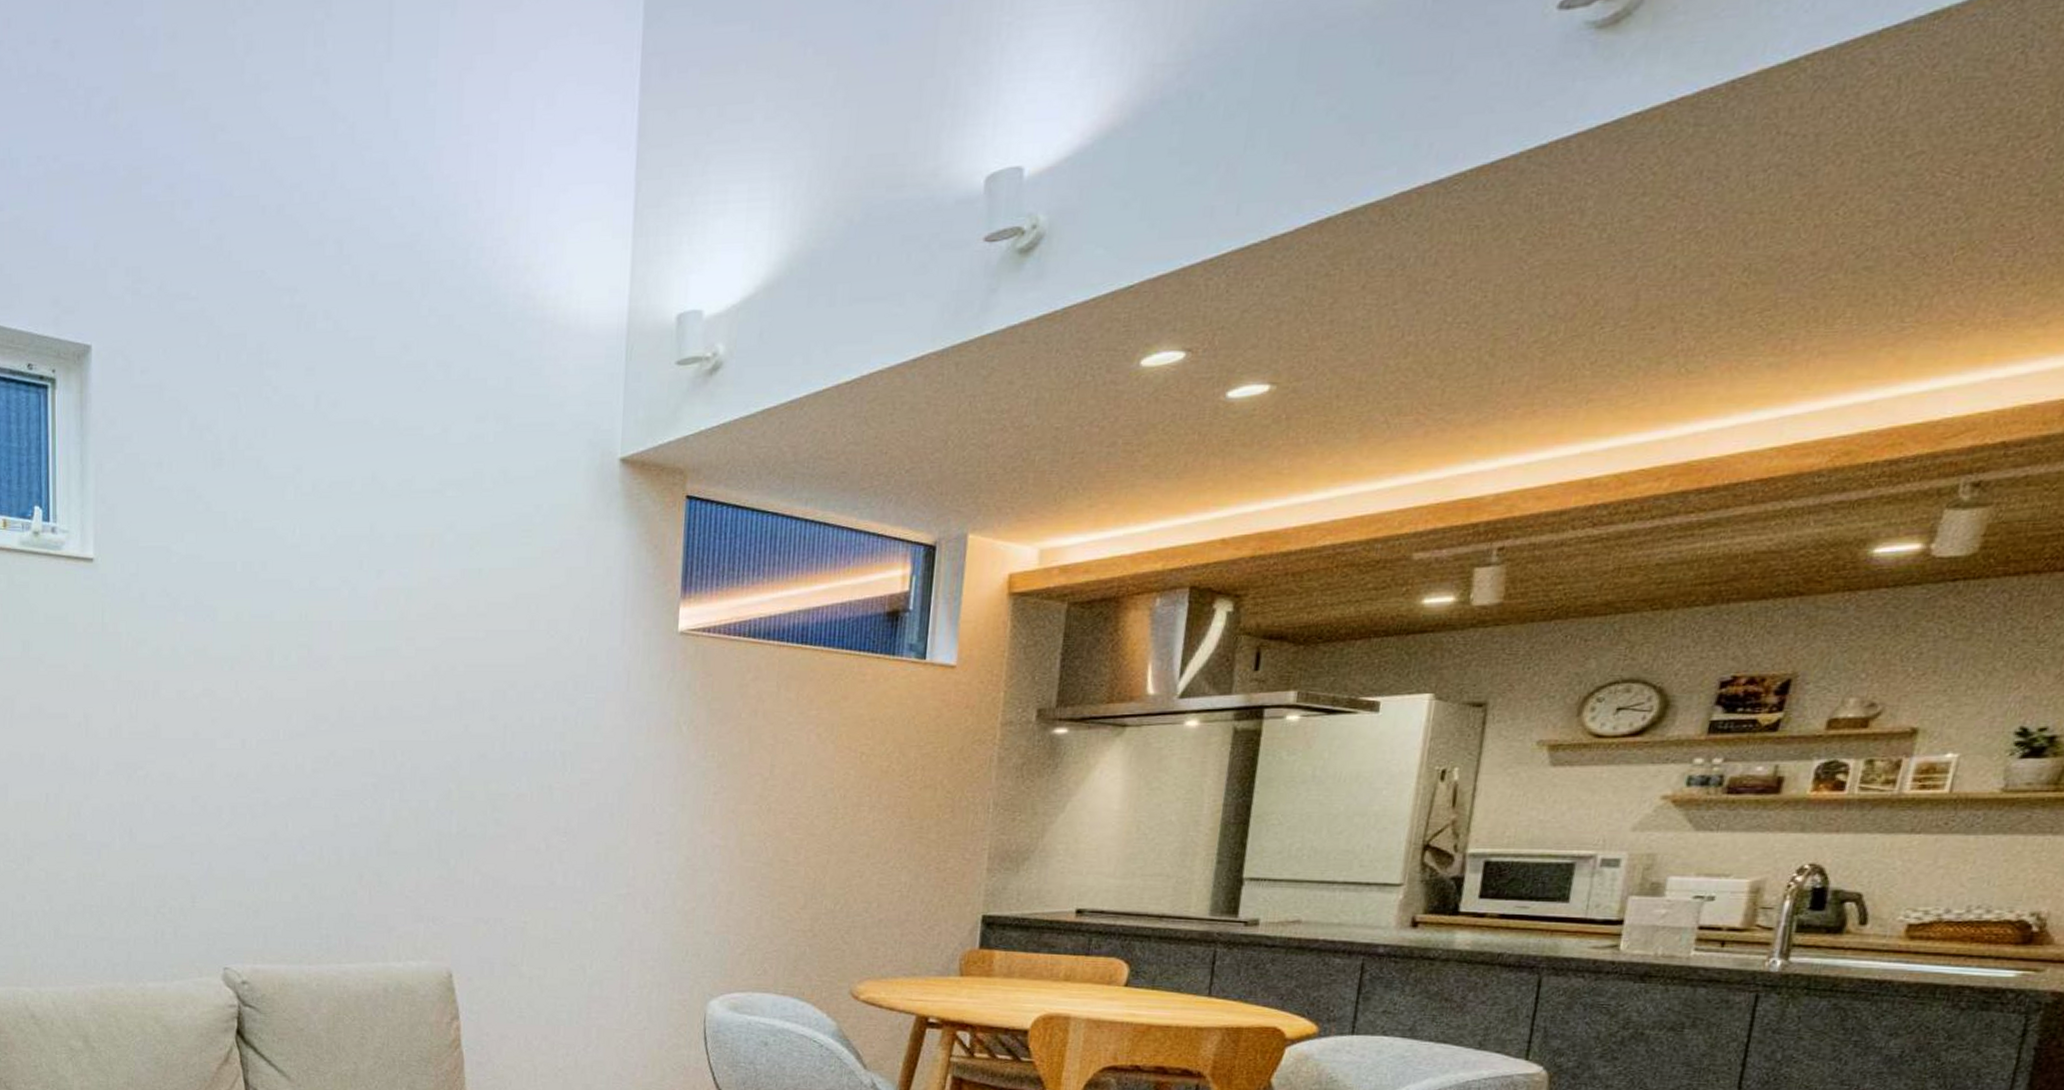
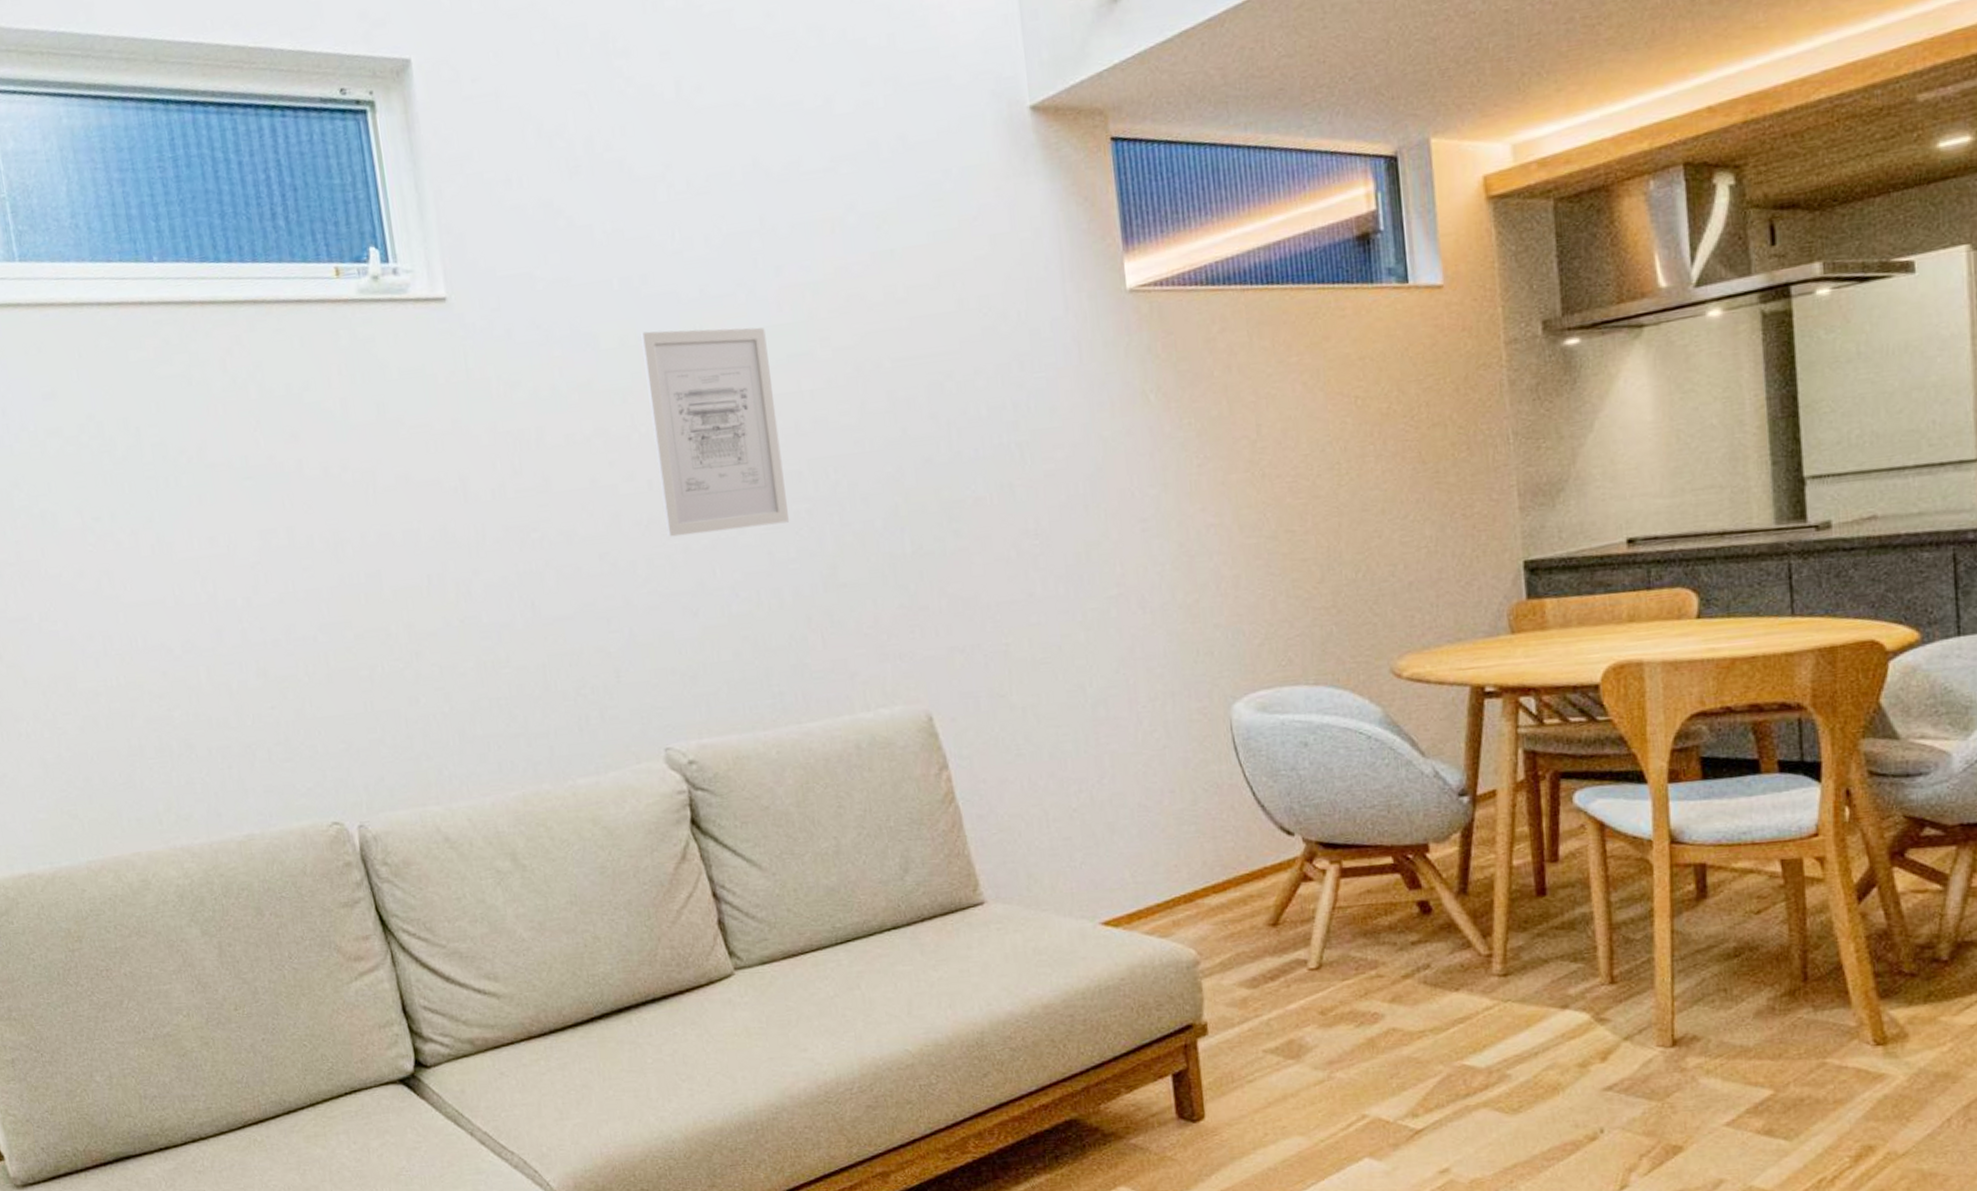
wall art: none [252,611,361,792] -> present [640,327,789,538]

